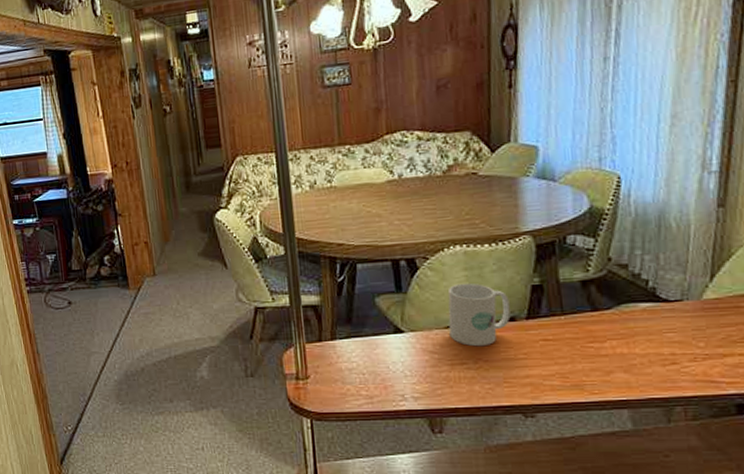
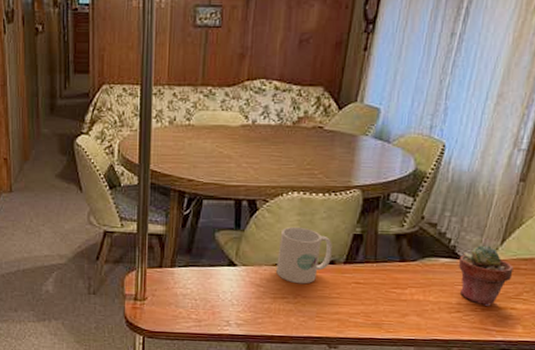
potted succulent: none [663,283,733,354] -> present [459,245,514,306]

